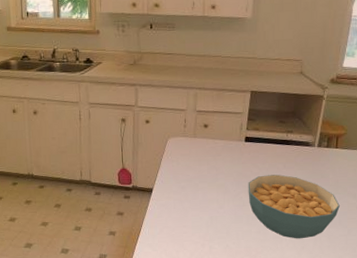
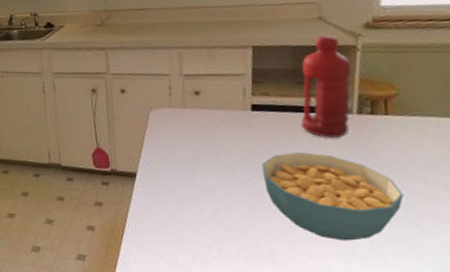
water bottle: none [279,86,318,164] -> present [300,35,352,138]

